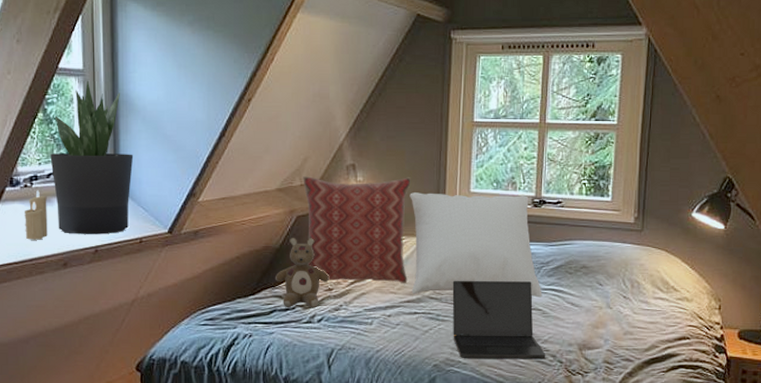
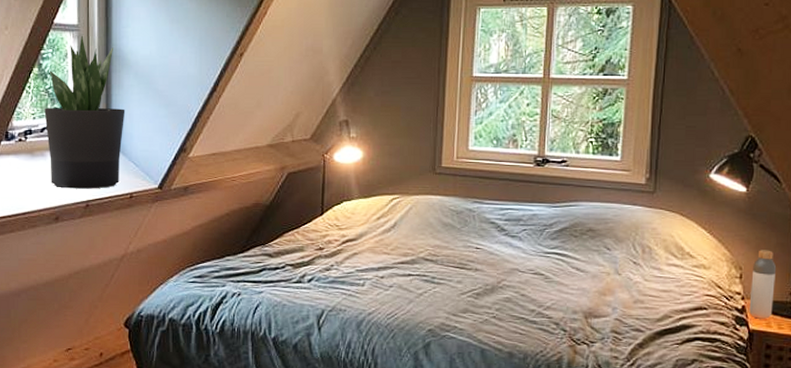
candle: present [25,190,48,240] -> none [19,144,41,194]
stuffed bear: present [276,238,330,308] -> none [265,195,321,268]
pillow: present [303,176,411,283] -> none [295,132,406,244]
cushion: present [410,192,543,298] -> none [405,150,545,262]
laptop: present [452,280,546,358] -> none [448,241,548,326]
bottle: none [727,282,752,346] -> present [749,250,777,319]

